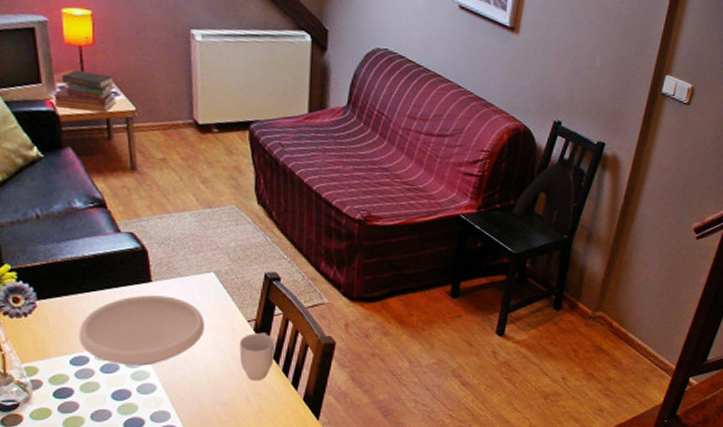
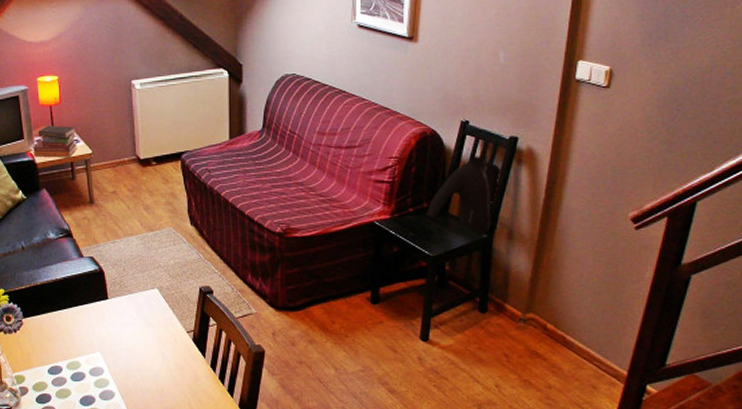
bowl: present [78,295,206,366] -> none [54,311,152,374]
mug: present [239,332,274,381] -> none [181,342,211,388]

